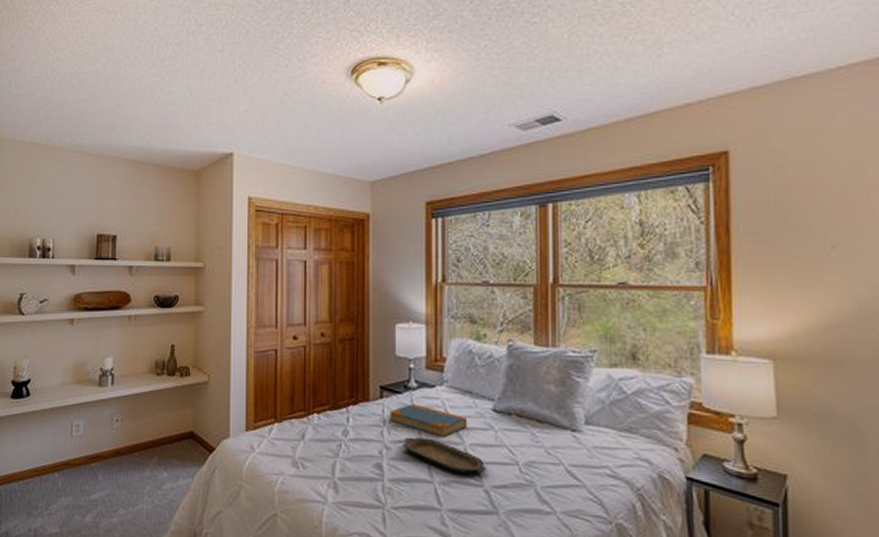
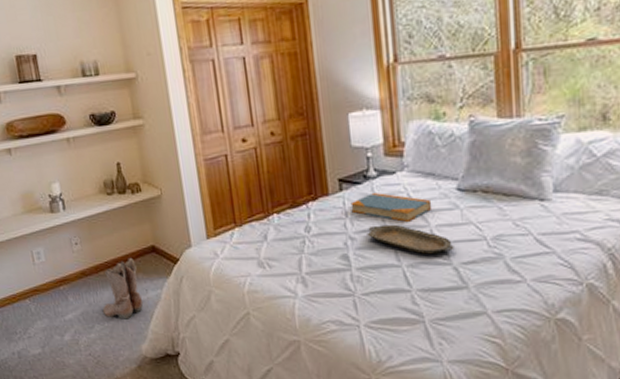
boots: none [129,441,172,507] -> present [102,257,144,320]

